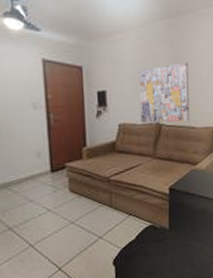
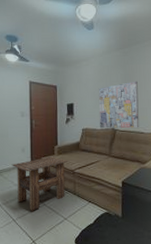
side table: none [23,162,103,232] -> present [11,157,70,211]

